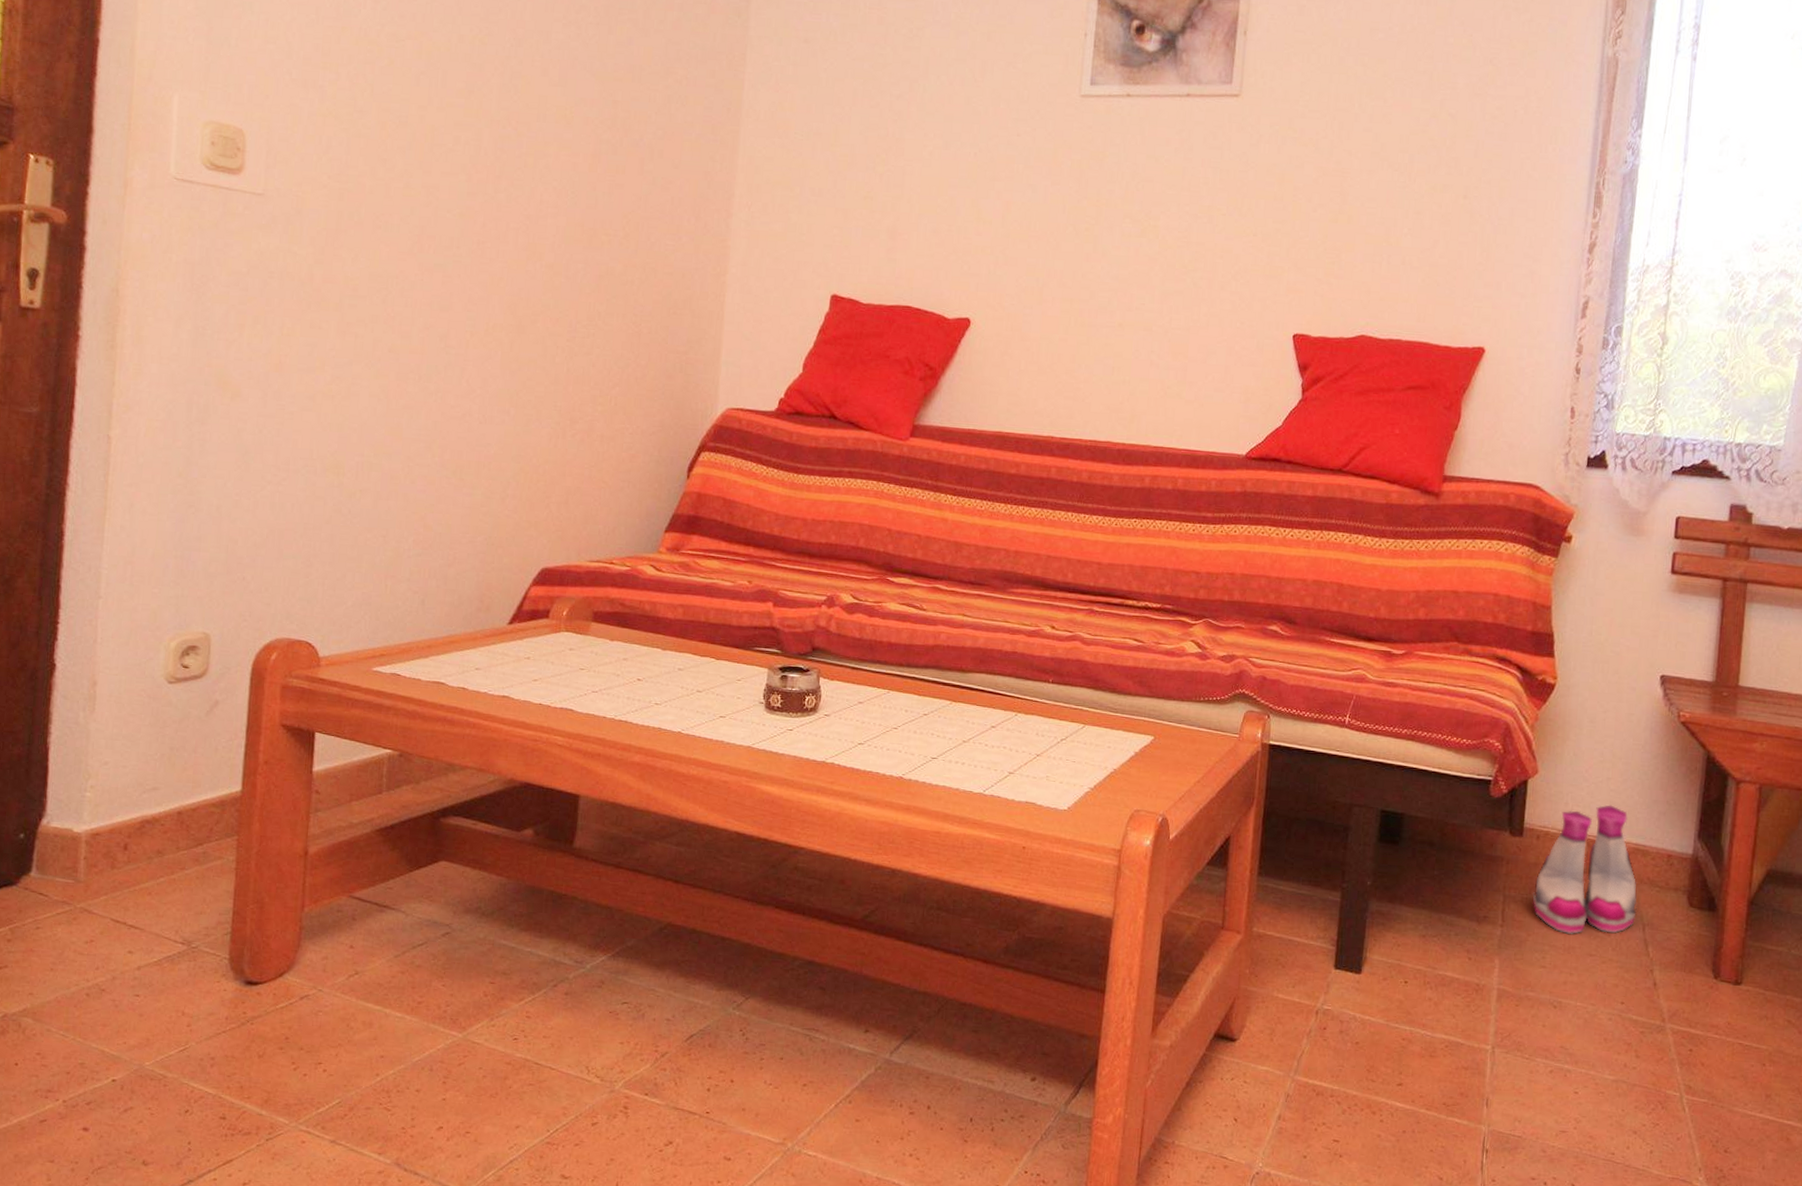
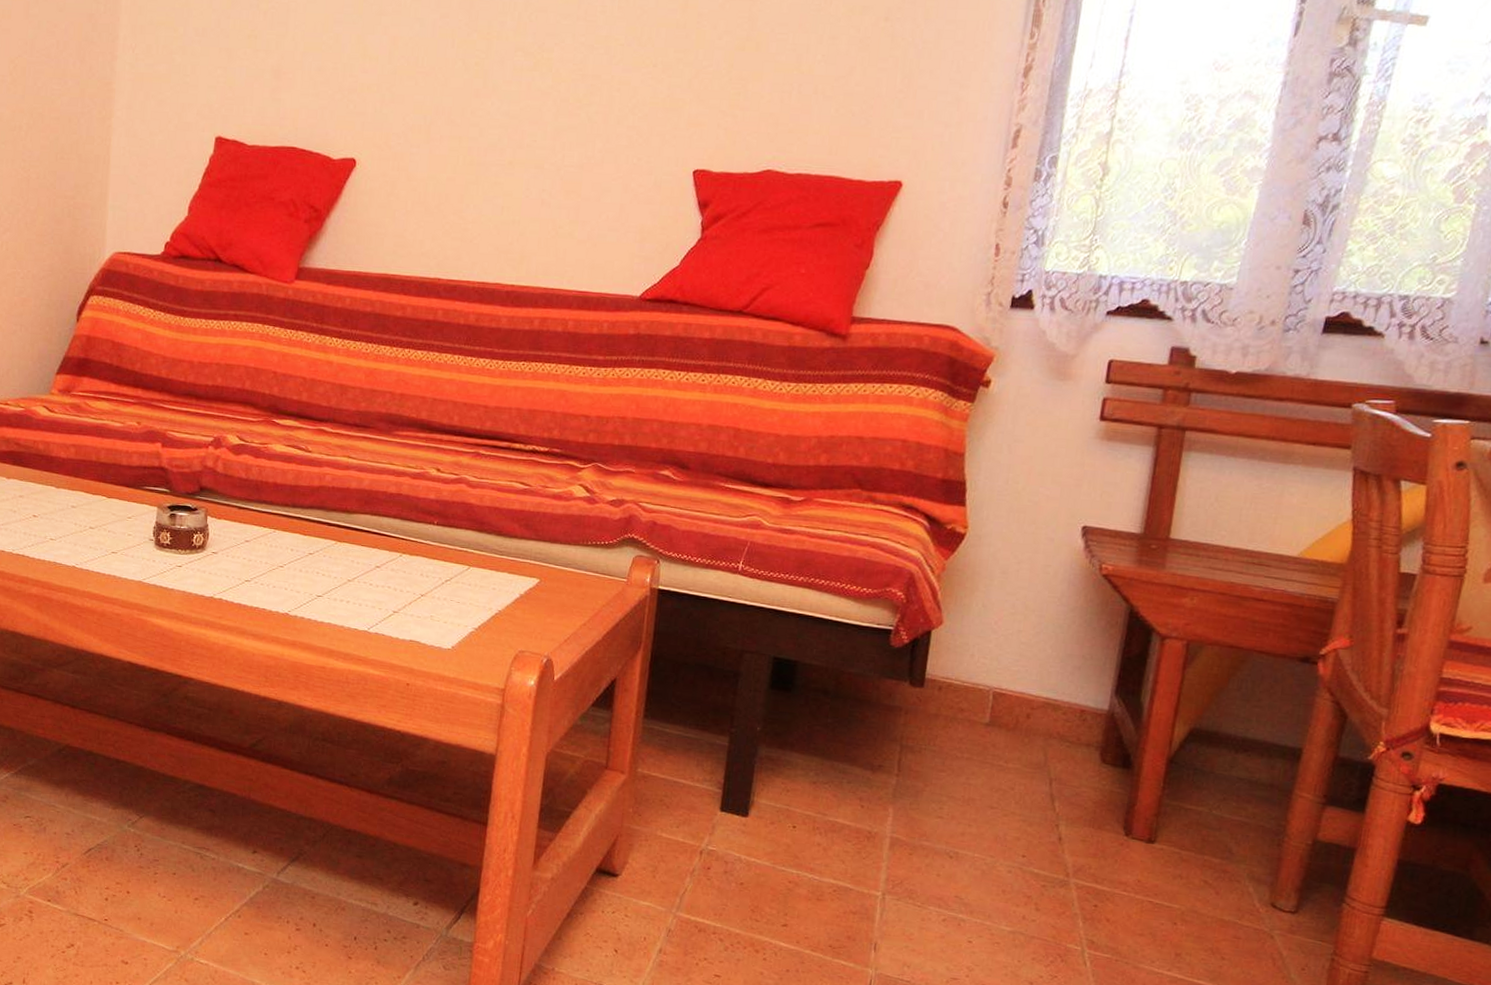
boots: present [1532,805,1637,934] -> none [932,658,1045,786]

